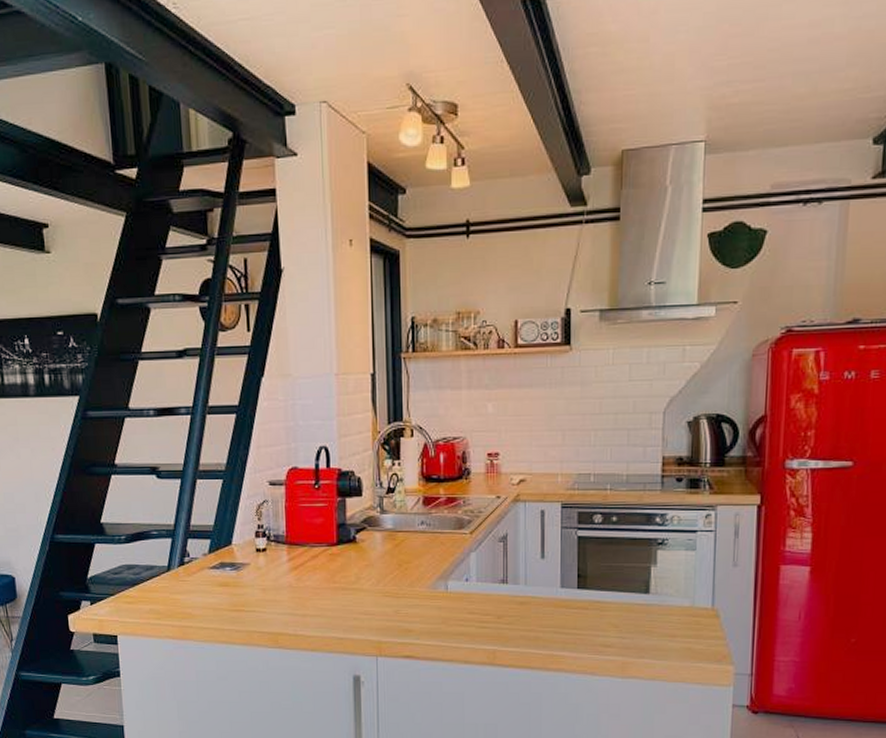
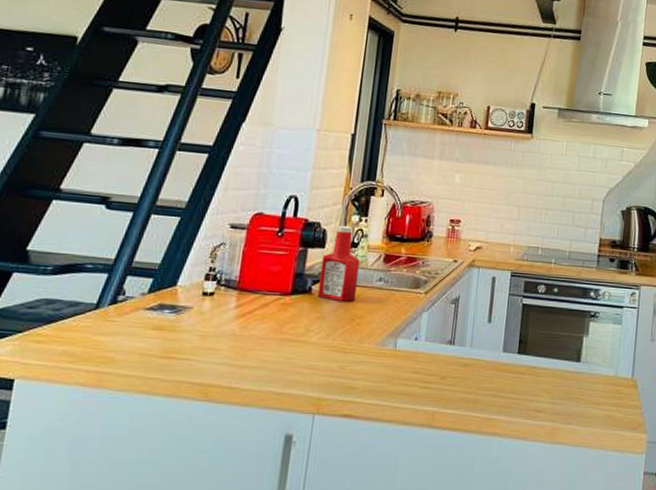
ketchup bottle: none [361,471,400,548] -> present [317,225,360,302]

